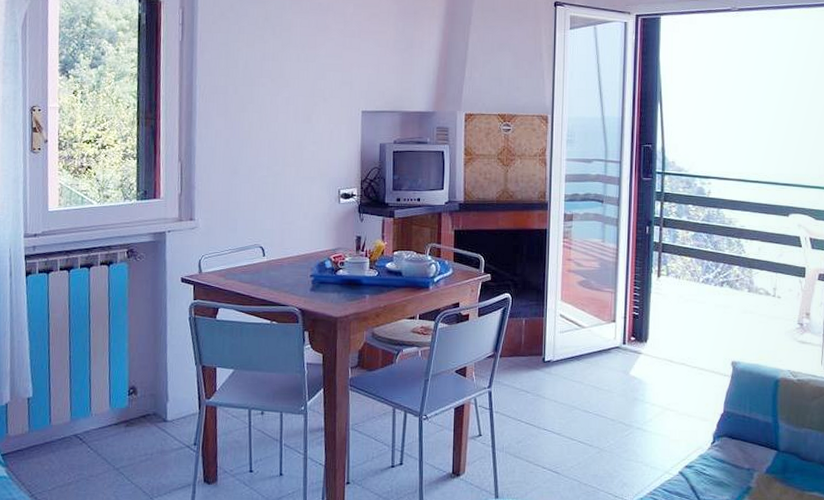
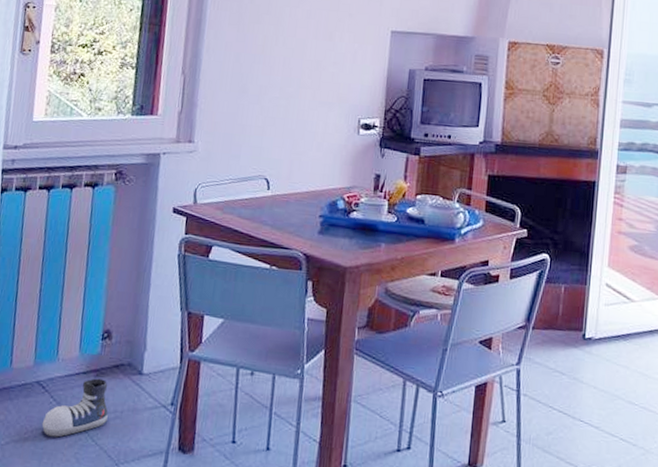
shoe: none [82,428,140,480] -> present [42,378,108,437]

